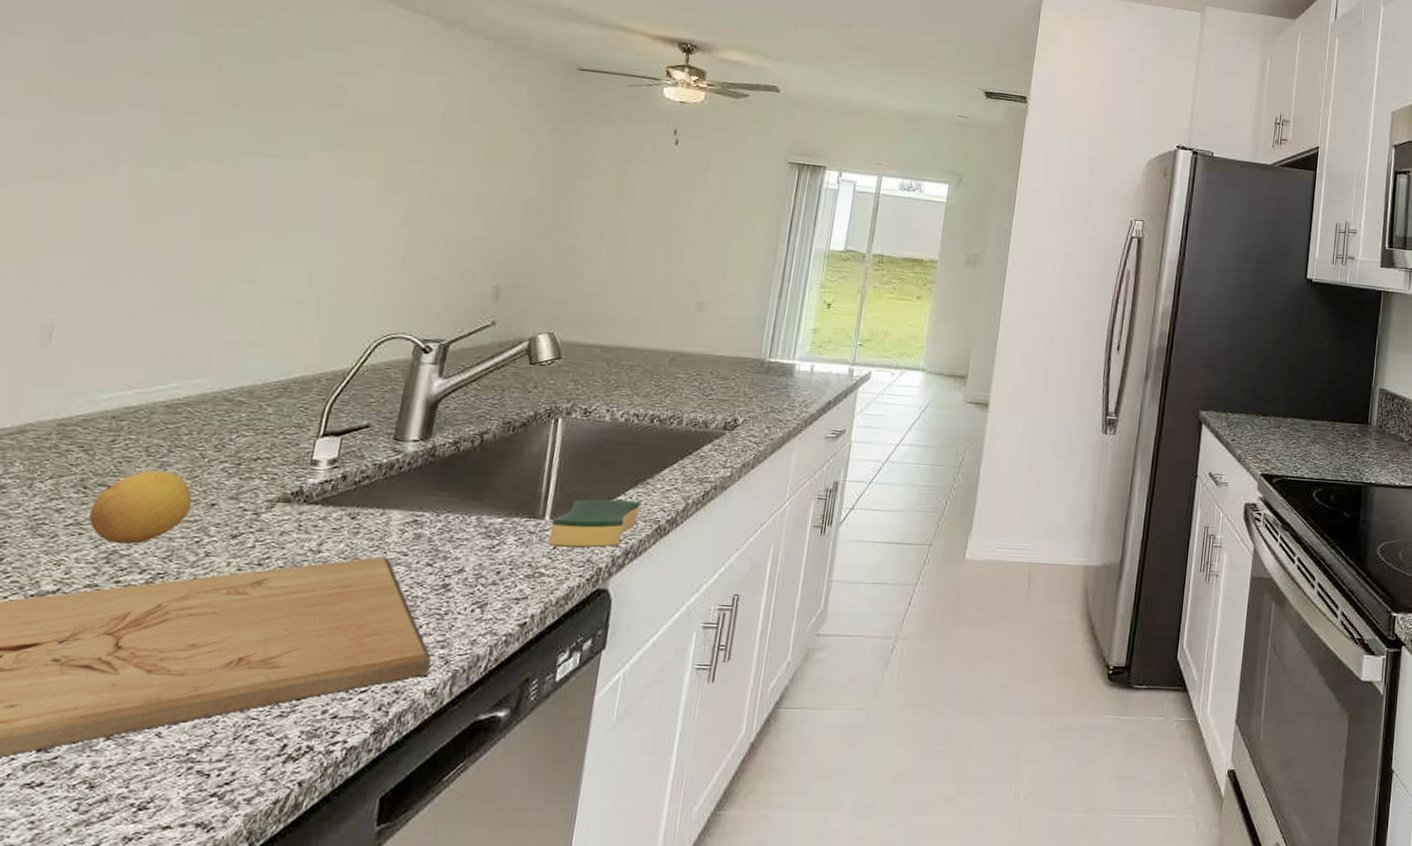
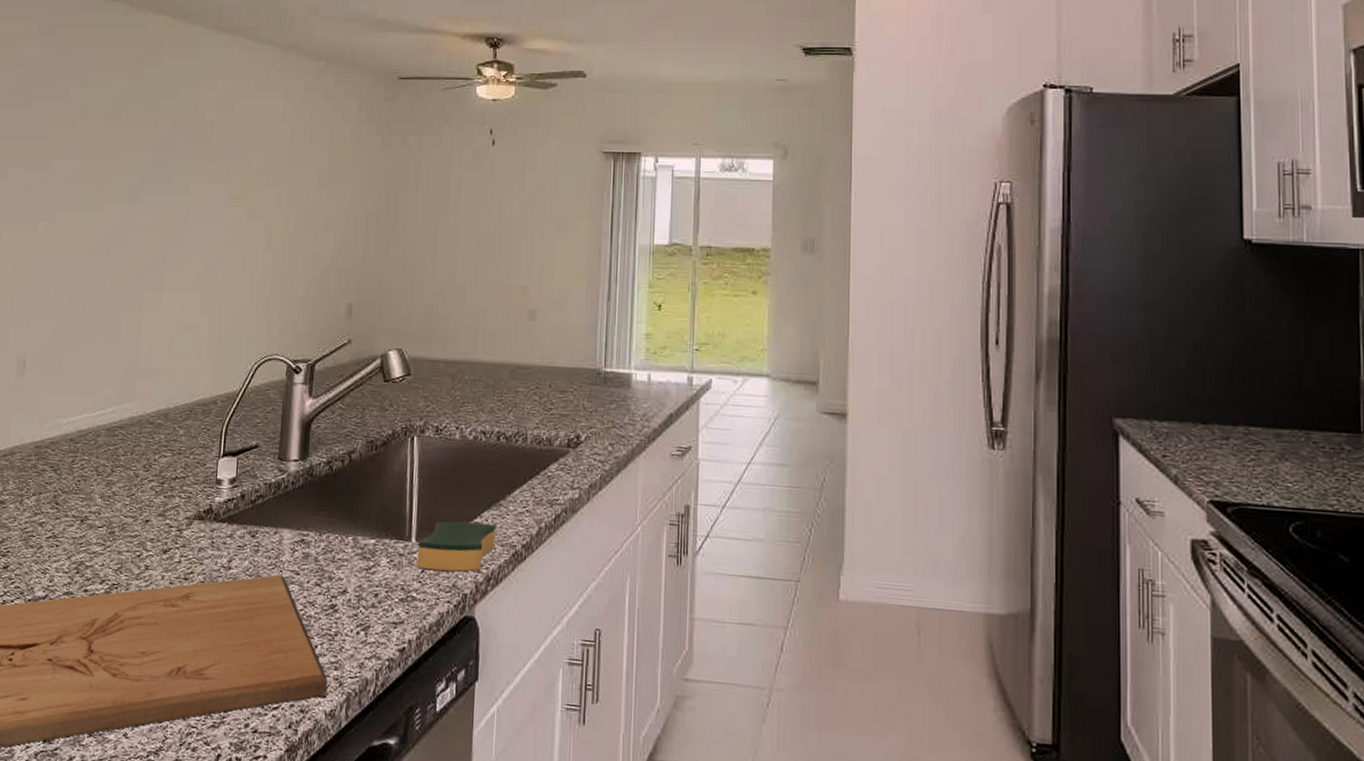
fruit: present [89,469,193,544] -> none [62,488,132,556]

